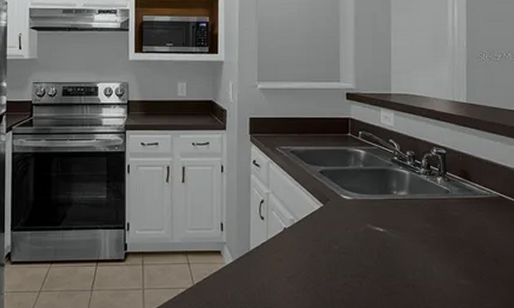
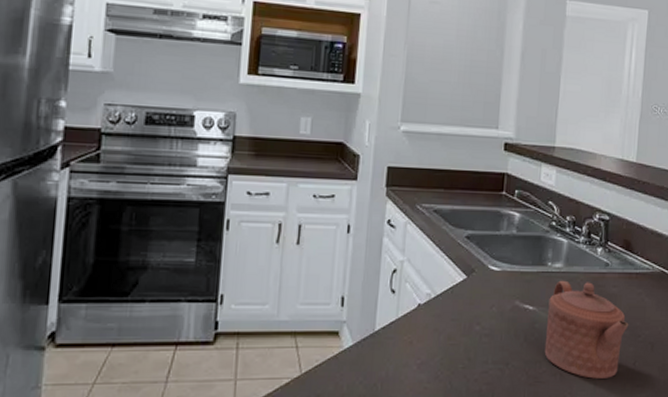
teapot: none [396,206,473,290] -> present [544,280,629,379]

